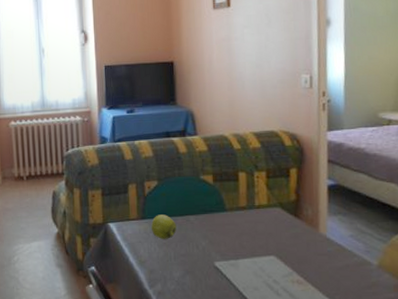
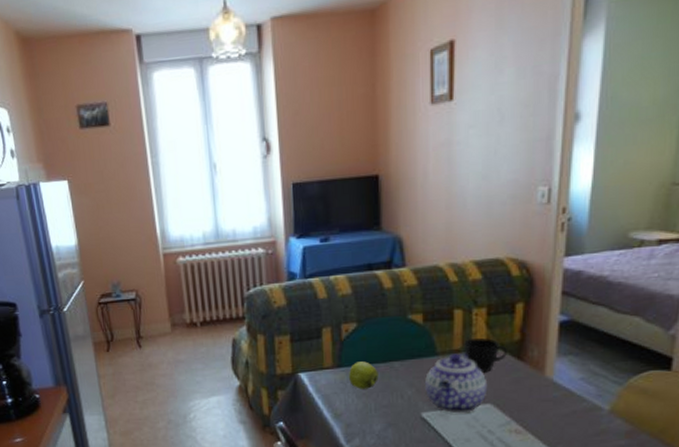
teapot: none [217,210,271,264] -> present [425,353,488,414]
cup: none [247,197,286,228] -> present [463,337,507,373]

